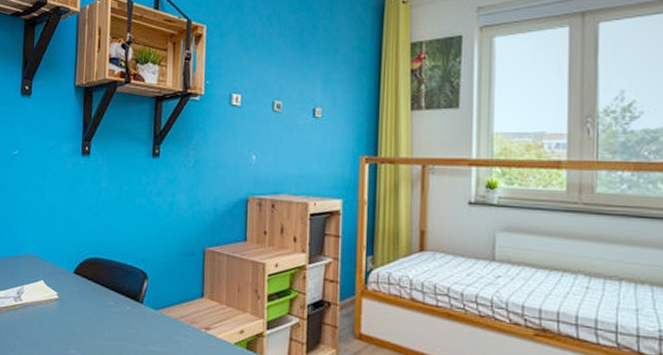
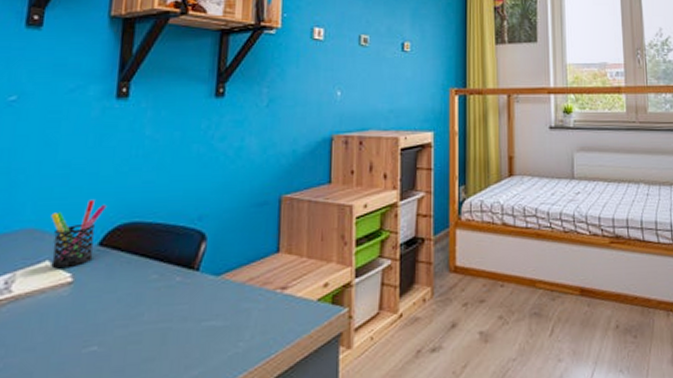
pen holder: none [43,236,78,287] -> present [51,199,107,268]

